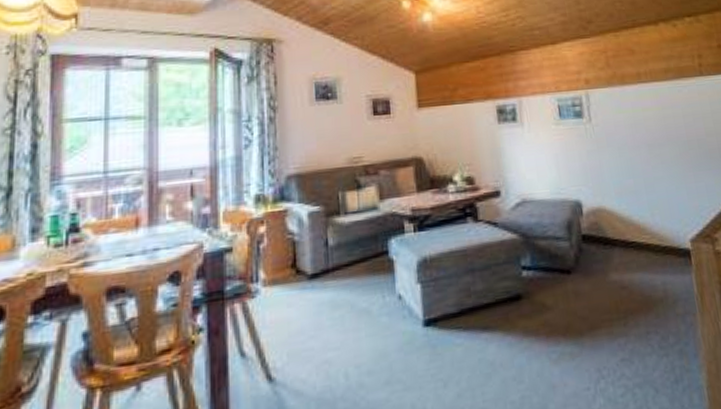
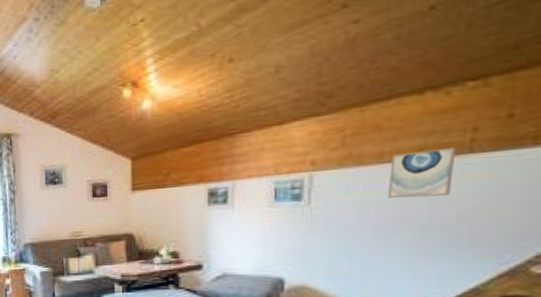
wall art: none [647,71,696,116] -> present [387,147,457,199]

